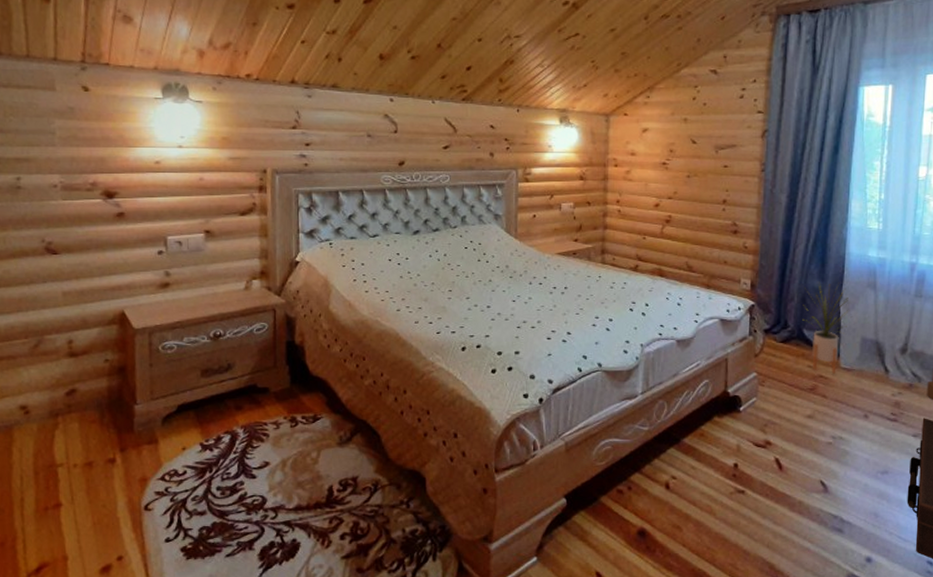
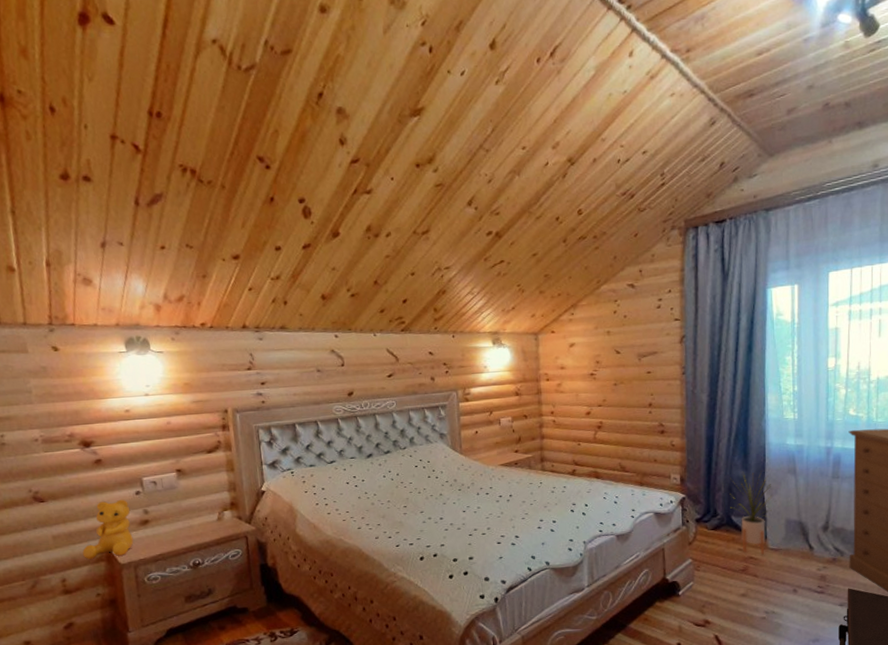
teddy bear: none [94,258,151,322] -> present [82,499,134,560]

